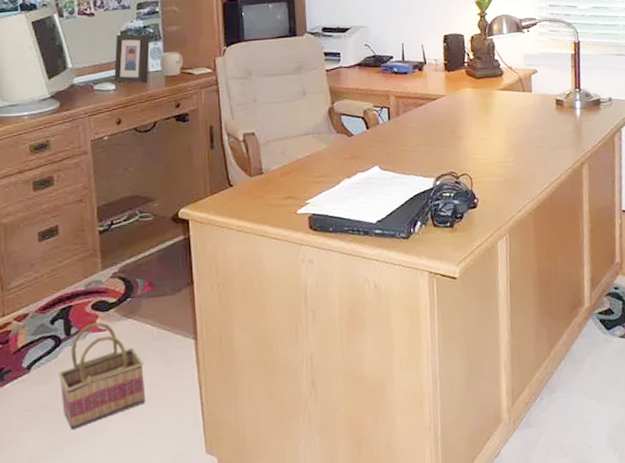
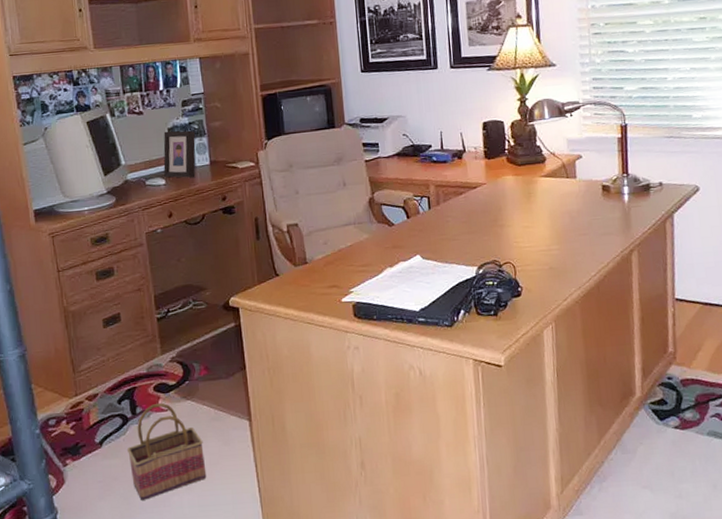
mug: present [160,52,184,76] -> none [205,146,228,171]

